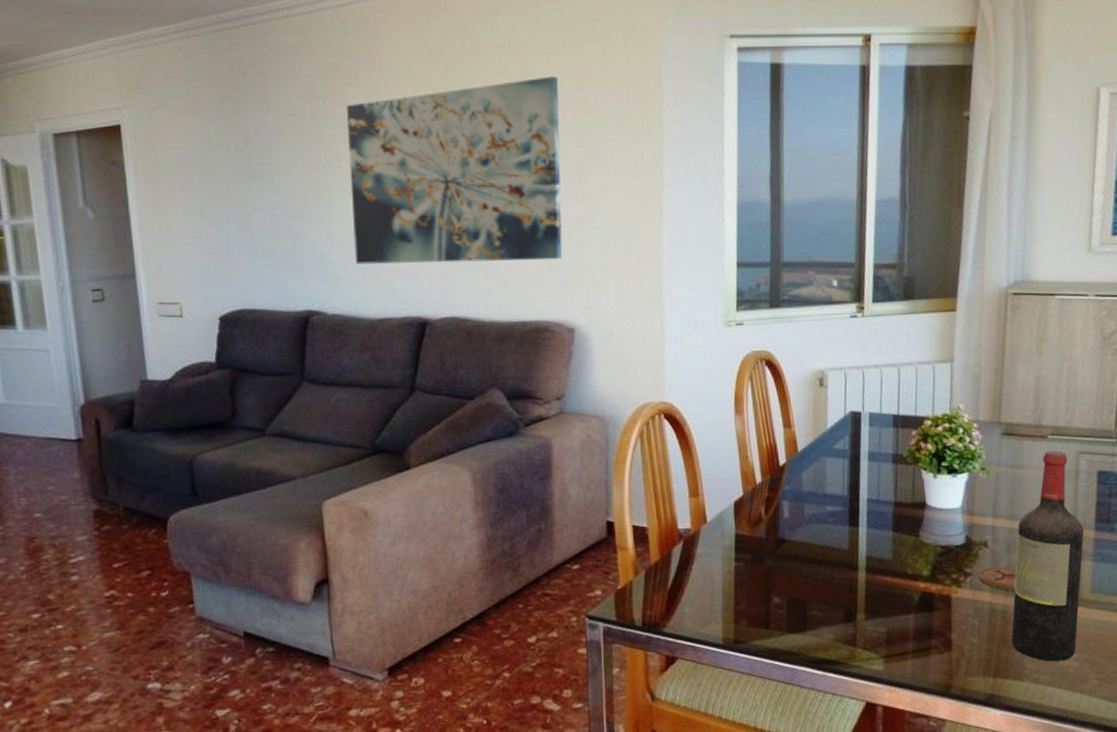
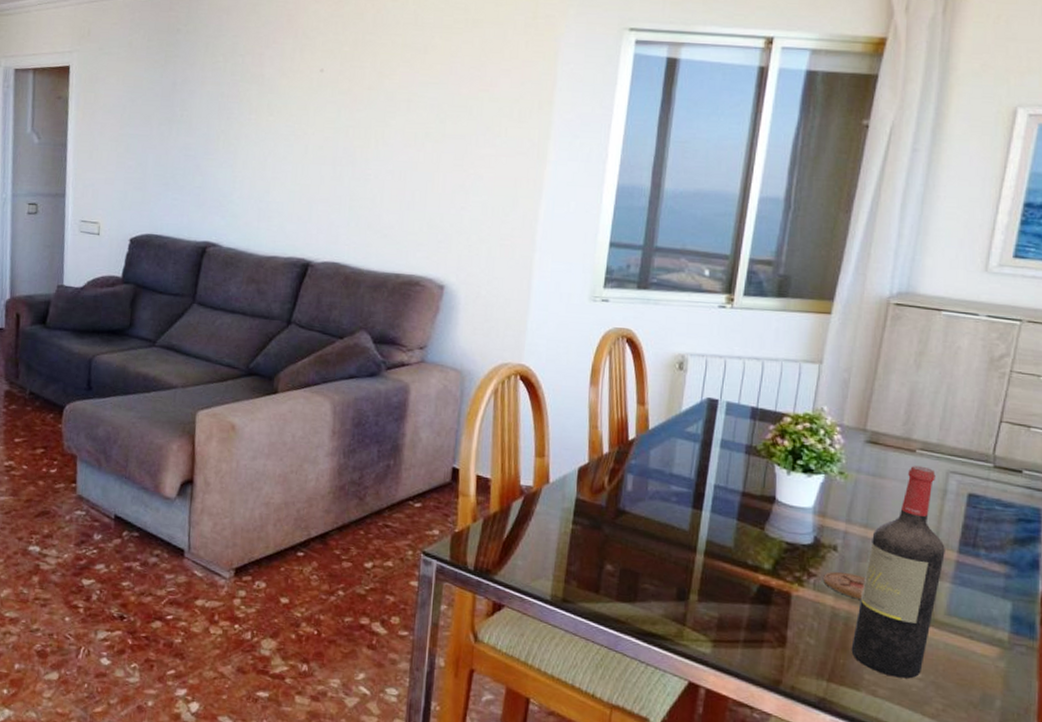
wall art: present [347,76,563,265] -> none [253,53,459,221]

